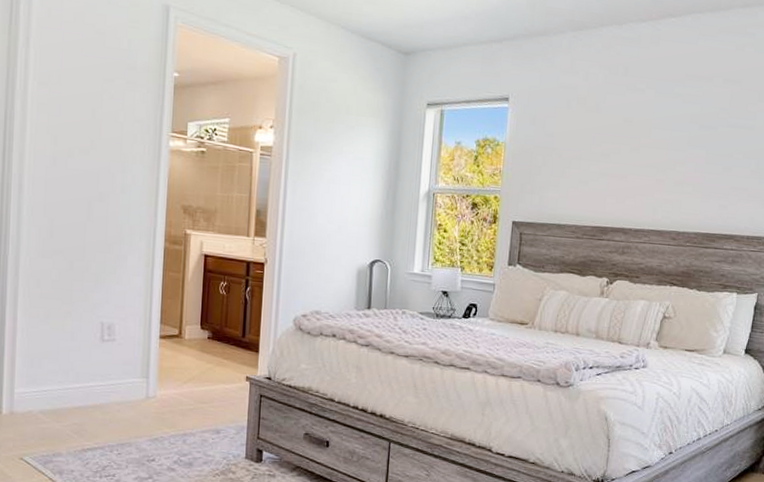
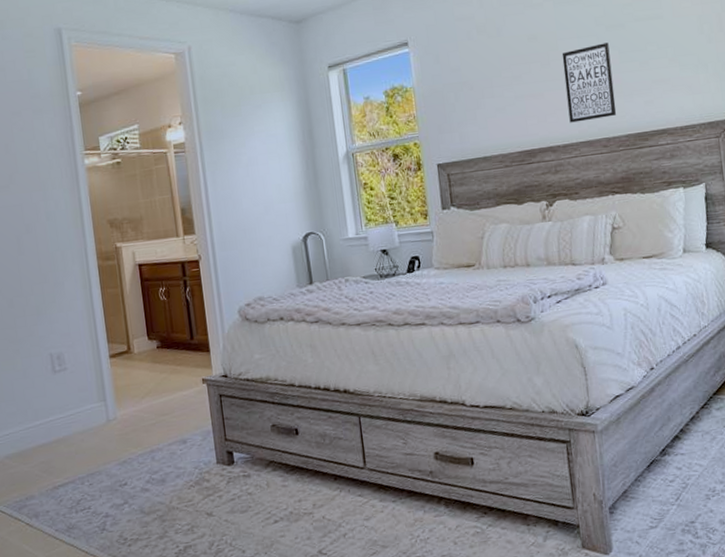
wall art: none [646,140,699,213] -> present [562,42,617,123]

